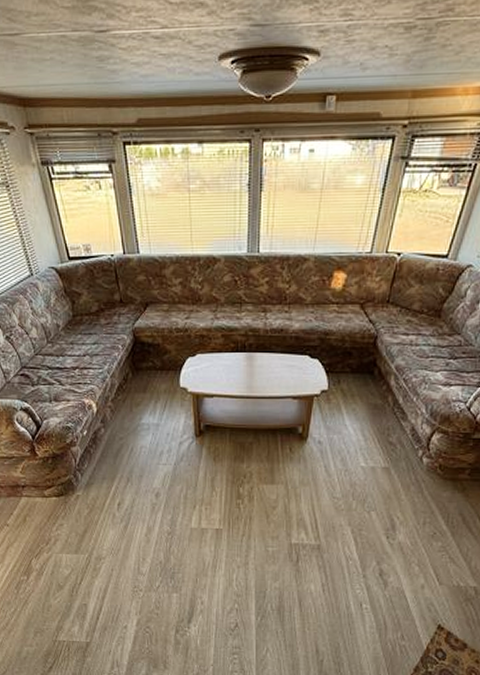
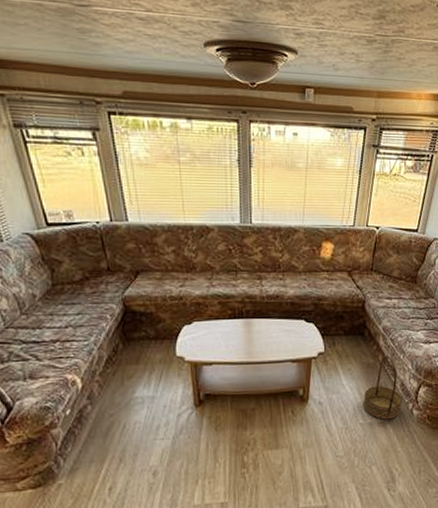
basket: none [365,397,412,465] -> present [362,355,402,420]

